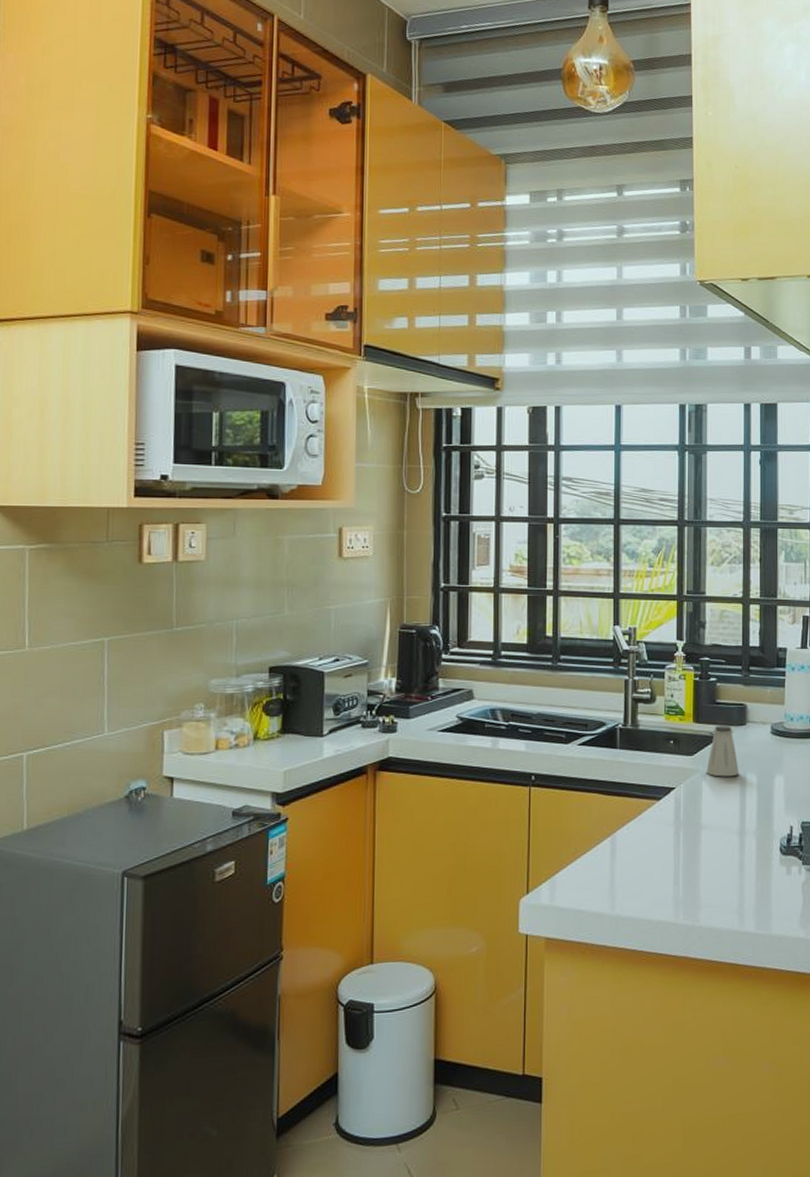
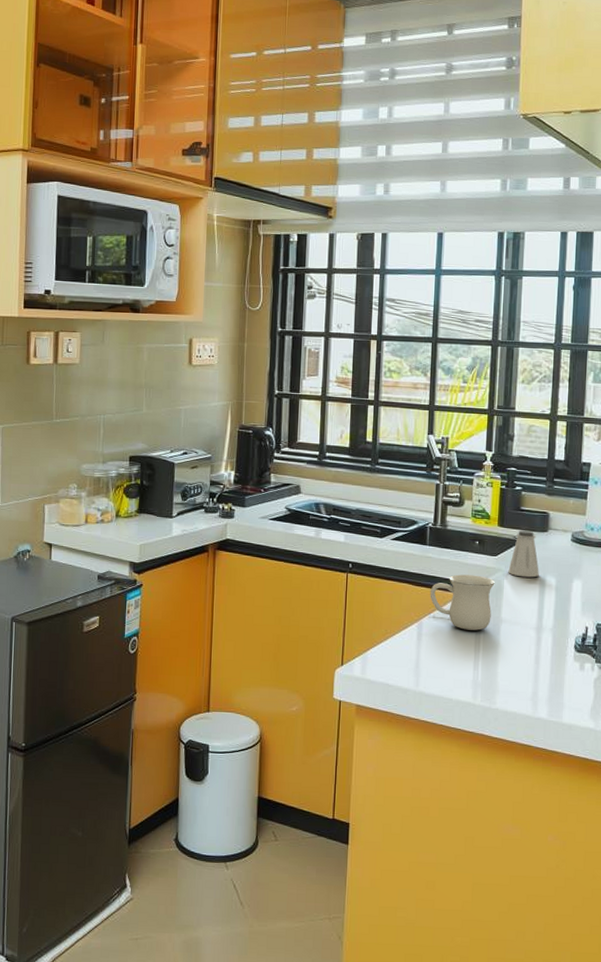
mug: none [623,778,693,841] -> present [430,574,495,631]

